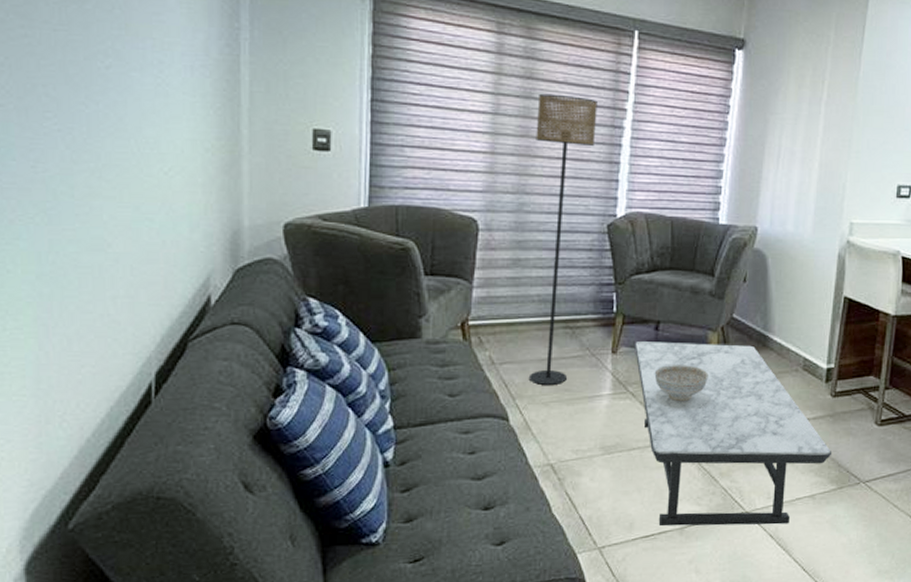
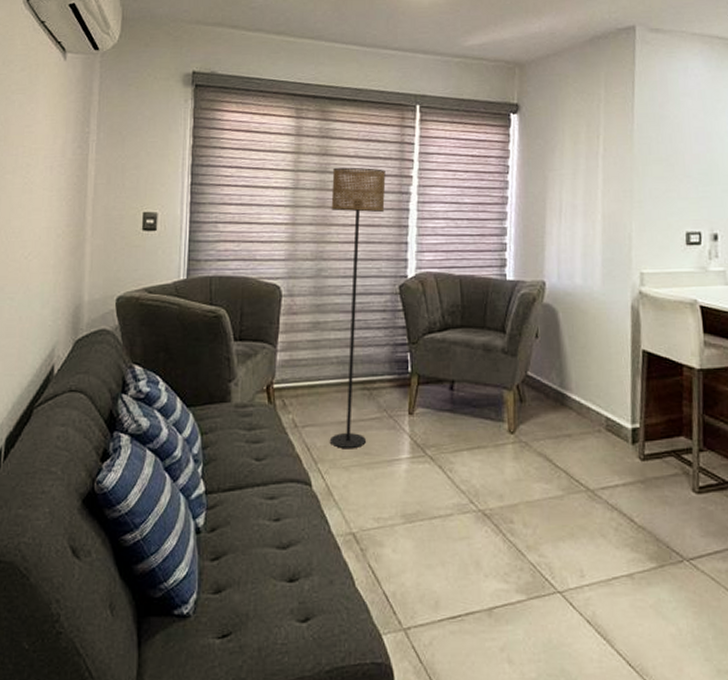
coffee table: present [635,342,833,527] -> none [431,402,648,608]
decorative bowl: present [654,365,709,402] -> none [451,426,507,466]

